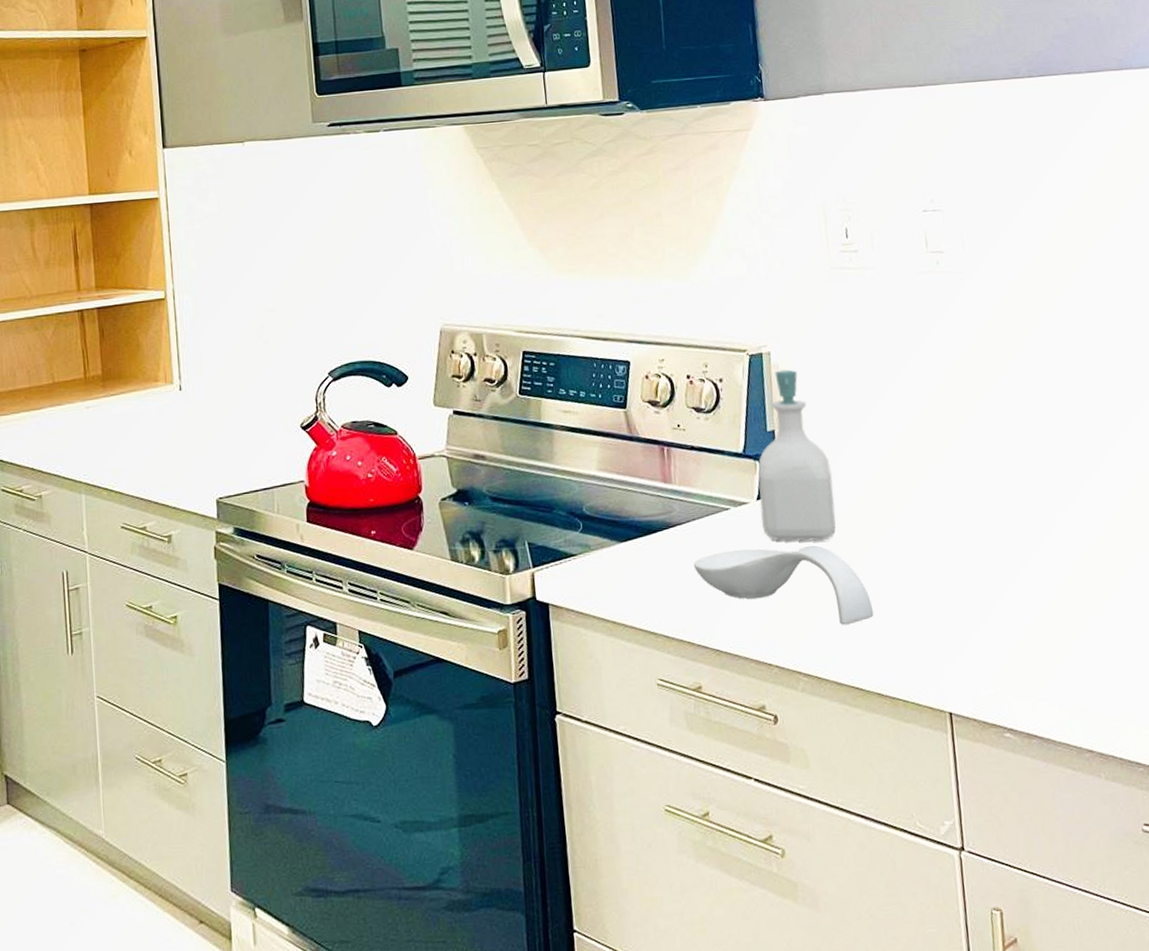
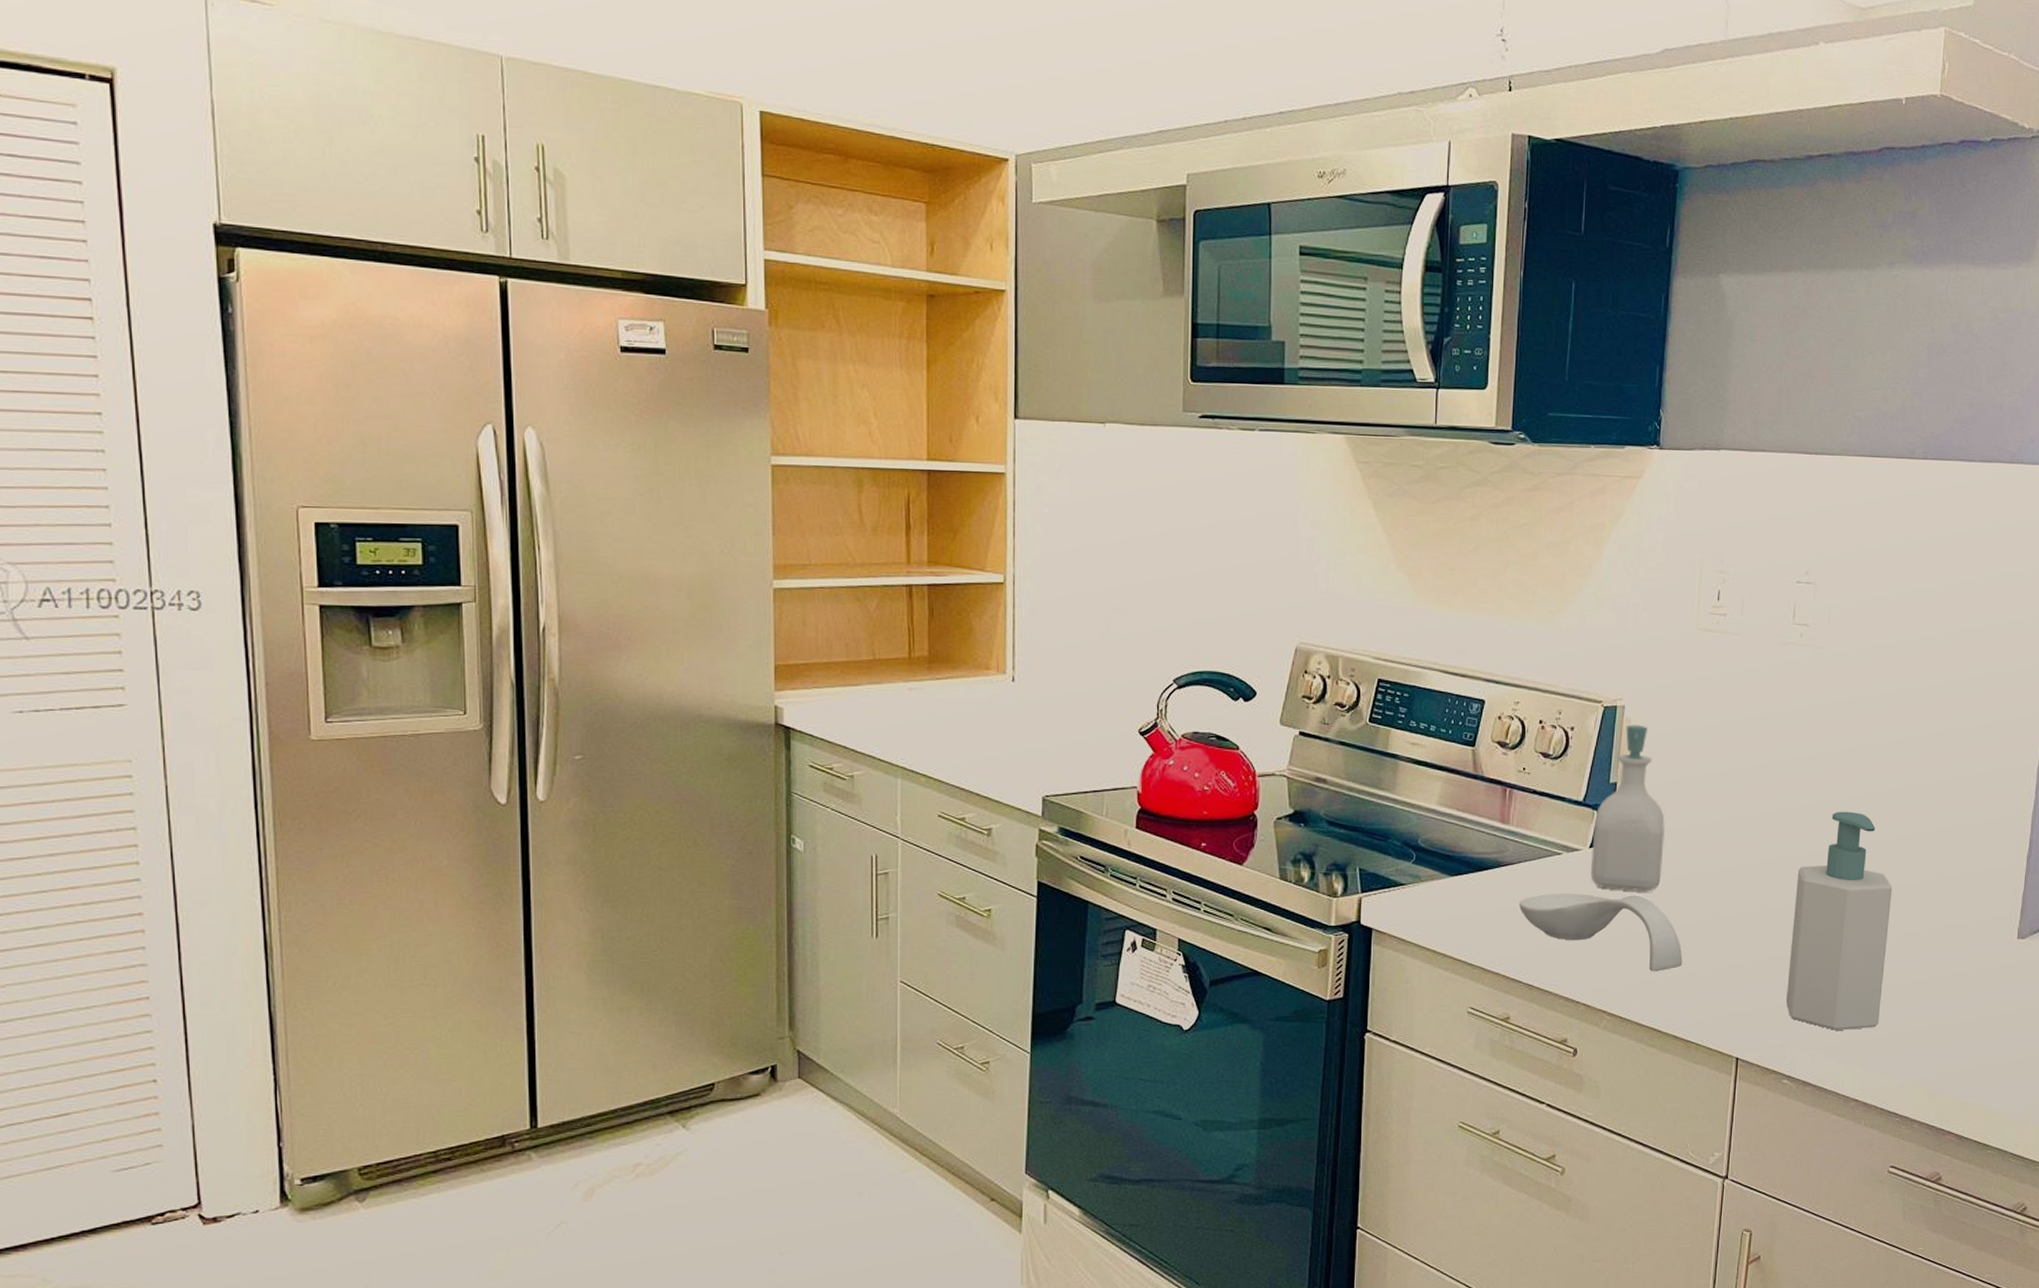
soap bottle: none [979,436,1099,674] -> present [1786,811,1893,1030]

